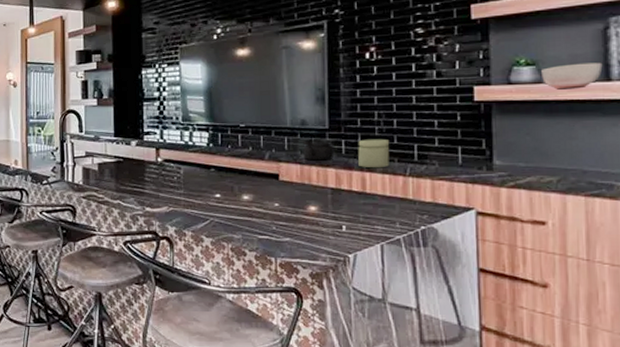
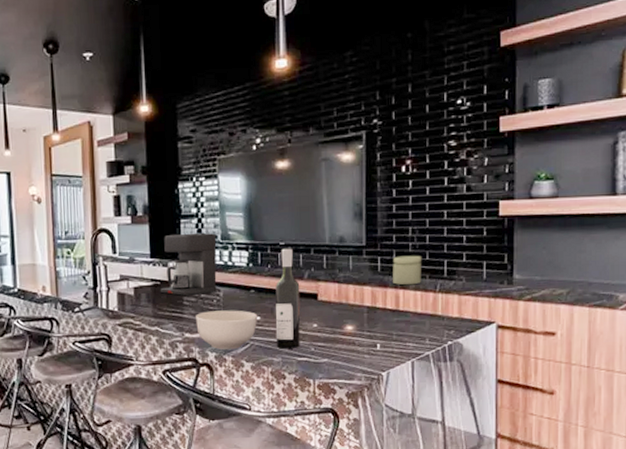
coffee maker: none [122,114,178,173] -> present [160,233,217,297]
bowl: none [157,187,218,224] -> present [196,310,258,350]
bottle: none [235,130,261,226] -> present [275,248,301,349]
kettle: present [303,138,335,161] -> none [341,255,371,279]
bowl: present [540,62,603,91] -> none [558,177,611,205]

